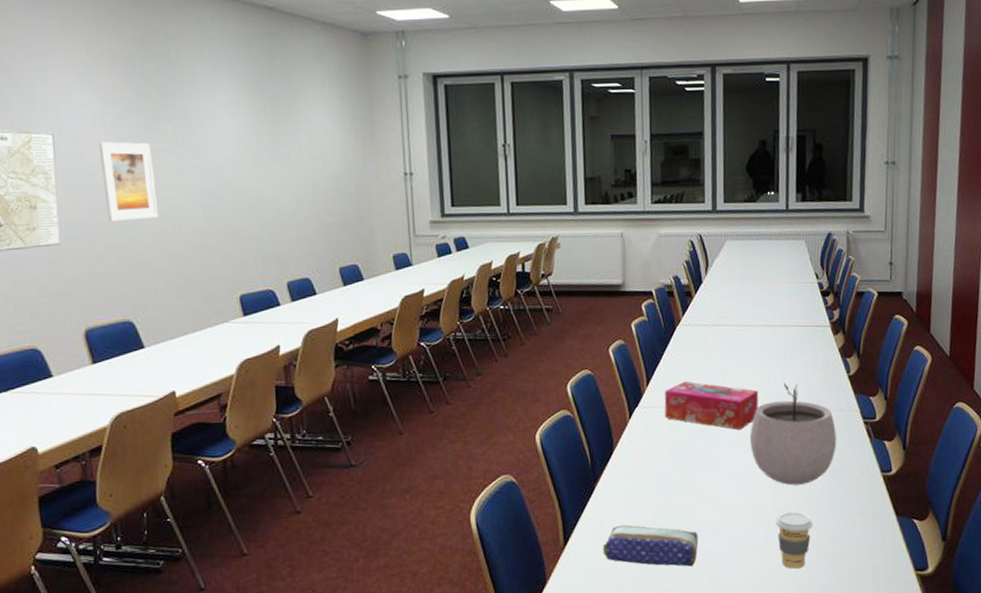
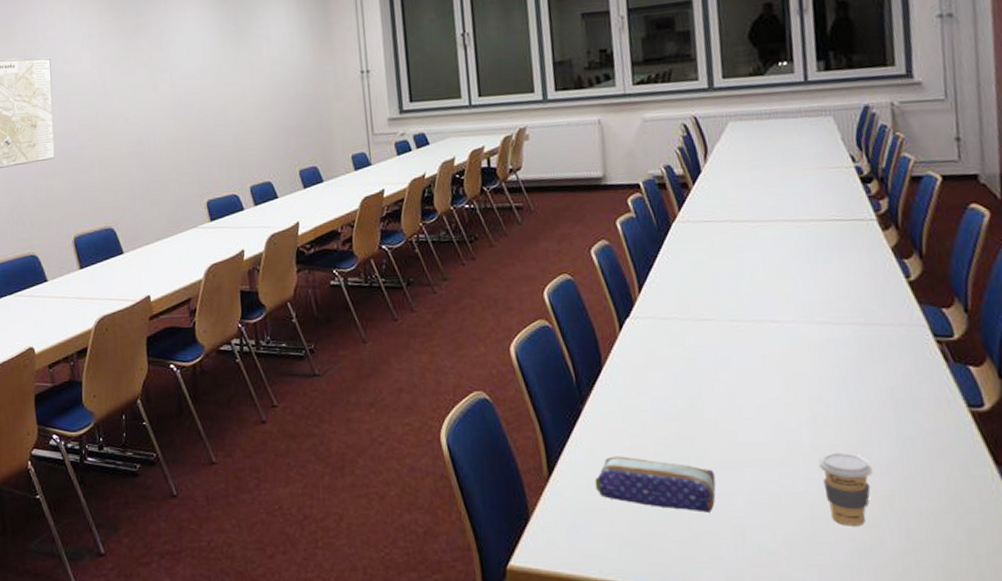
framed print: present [98,142,159,222] -> none [86,60,136,136]
tissue box: present [664,381,759,430] -> none [661,287,785,347]
plant pot: present [749,383,837,486] -> none [775,290,899,419]

